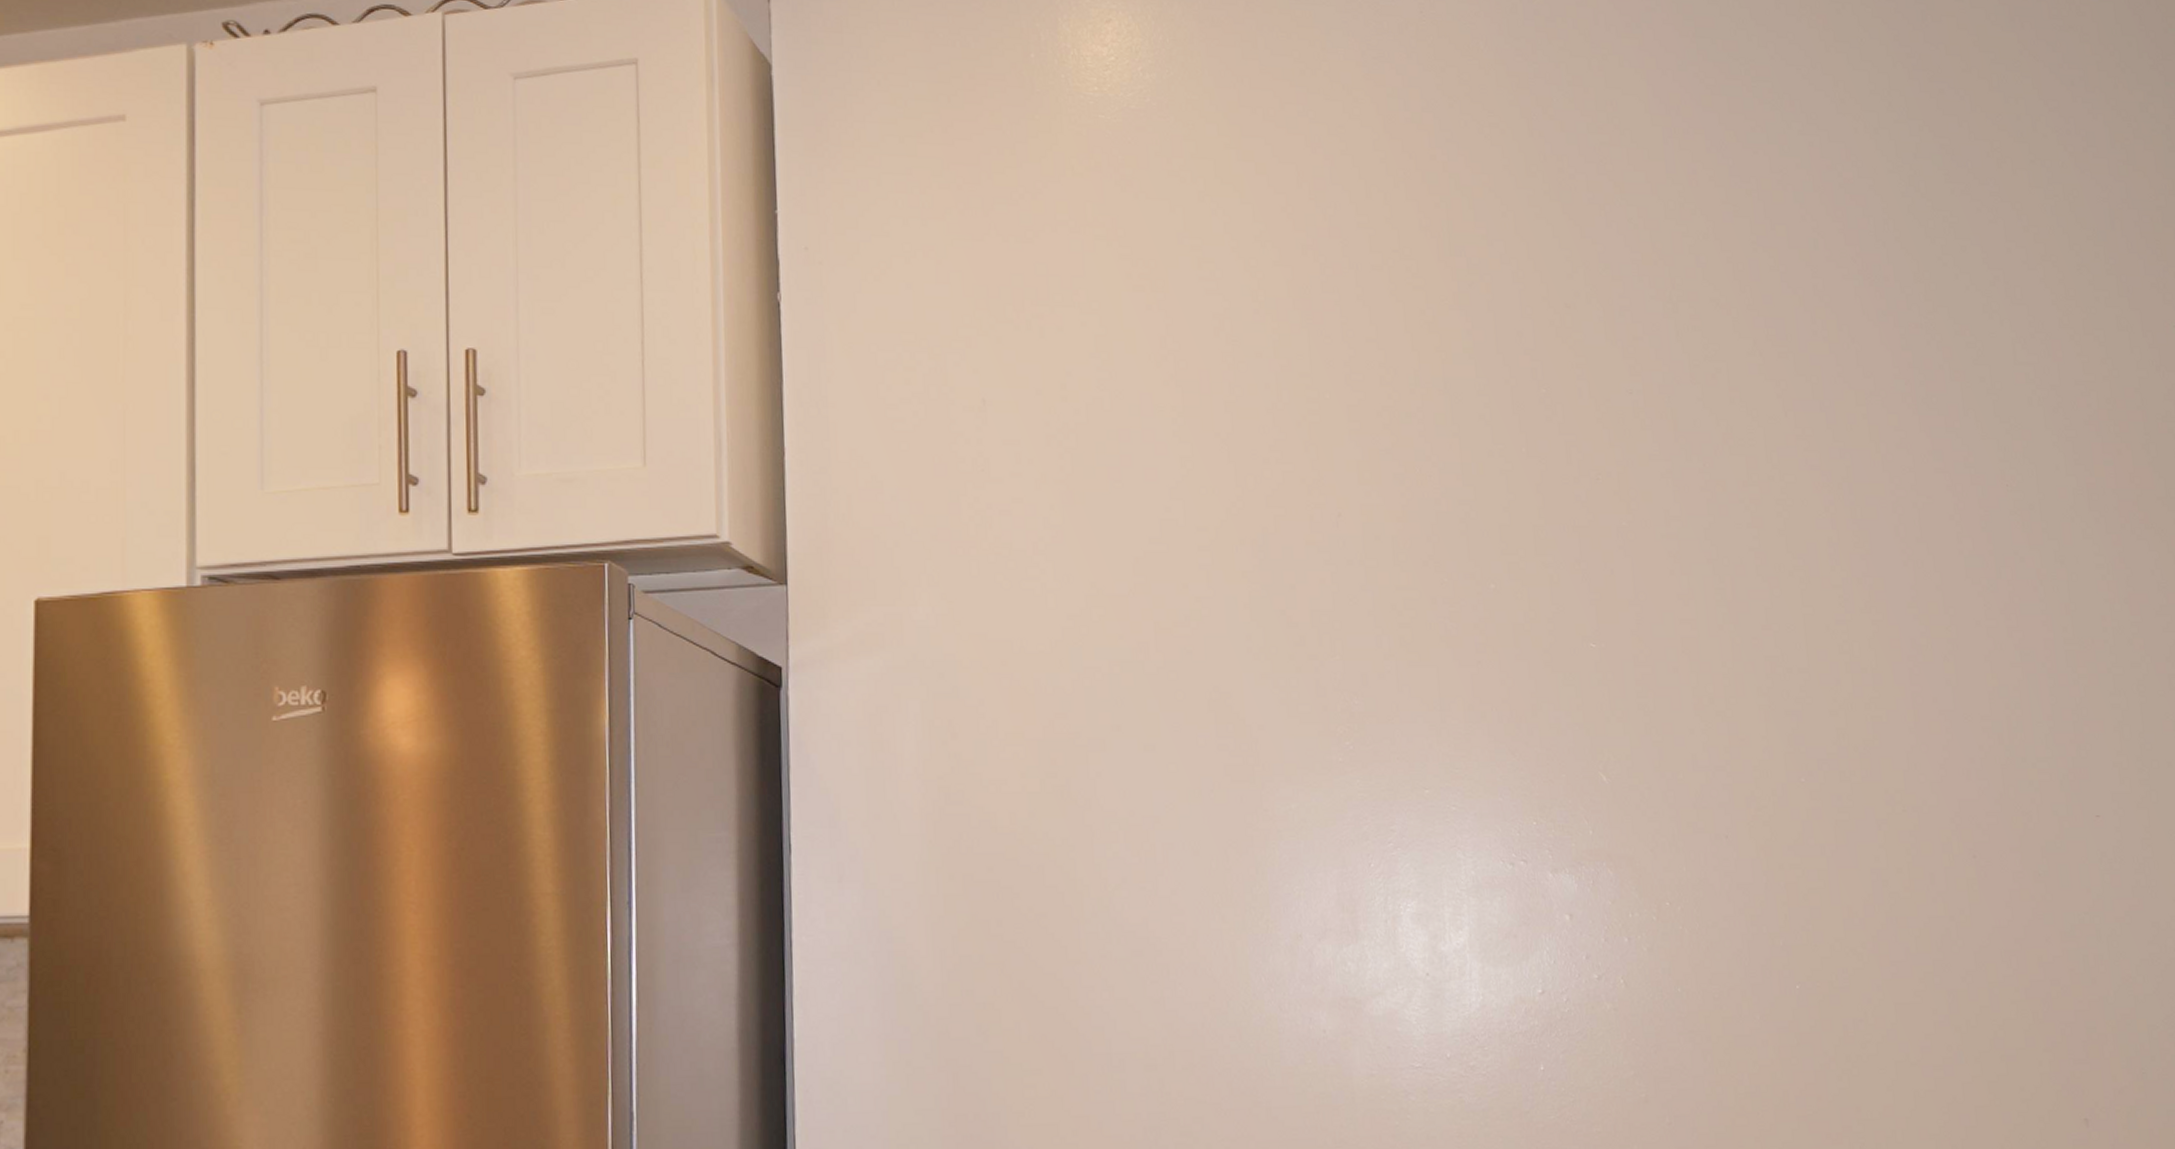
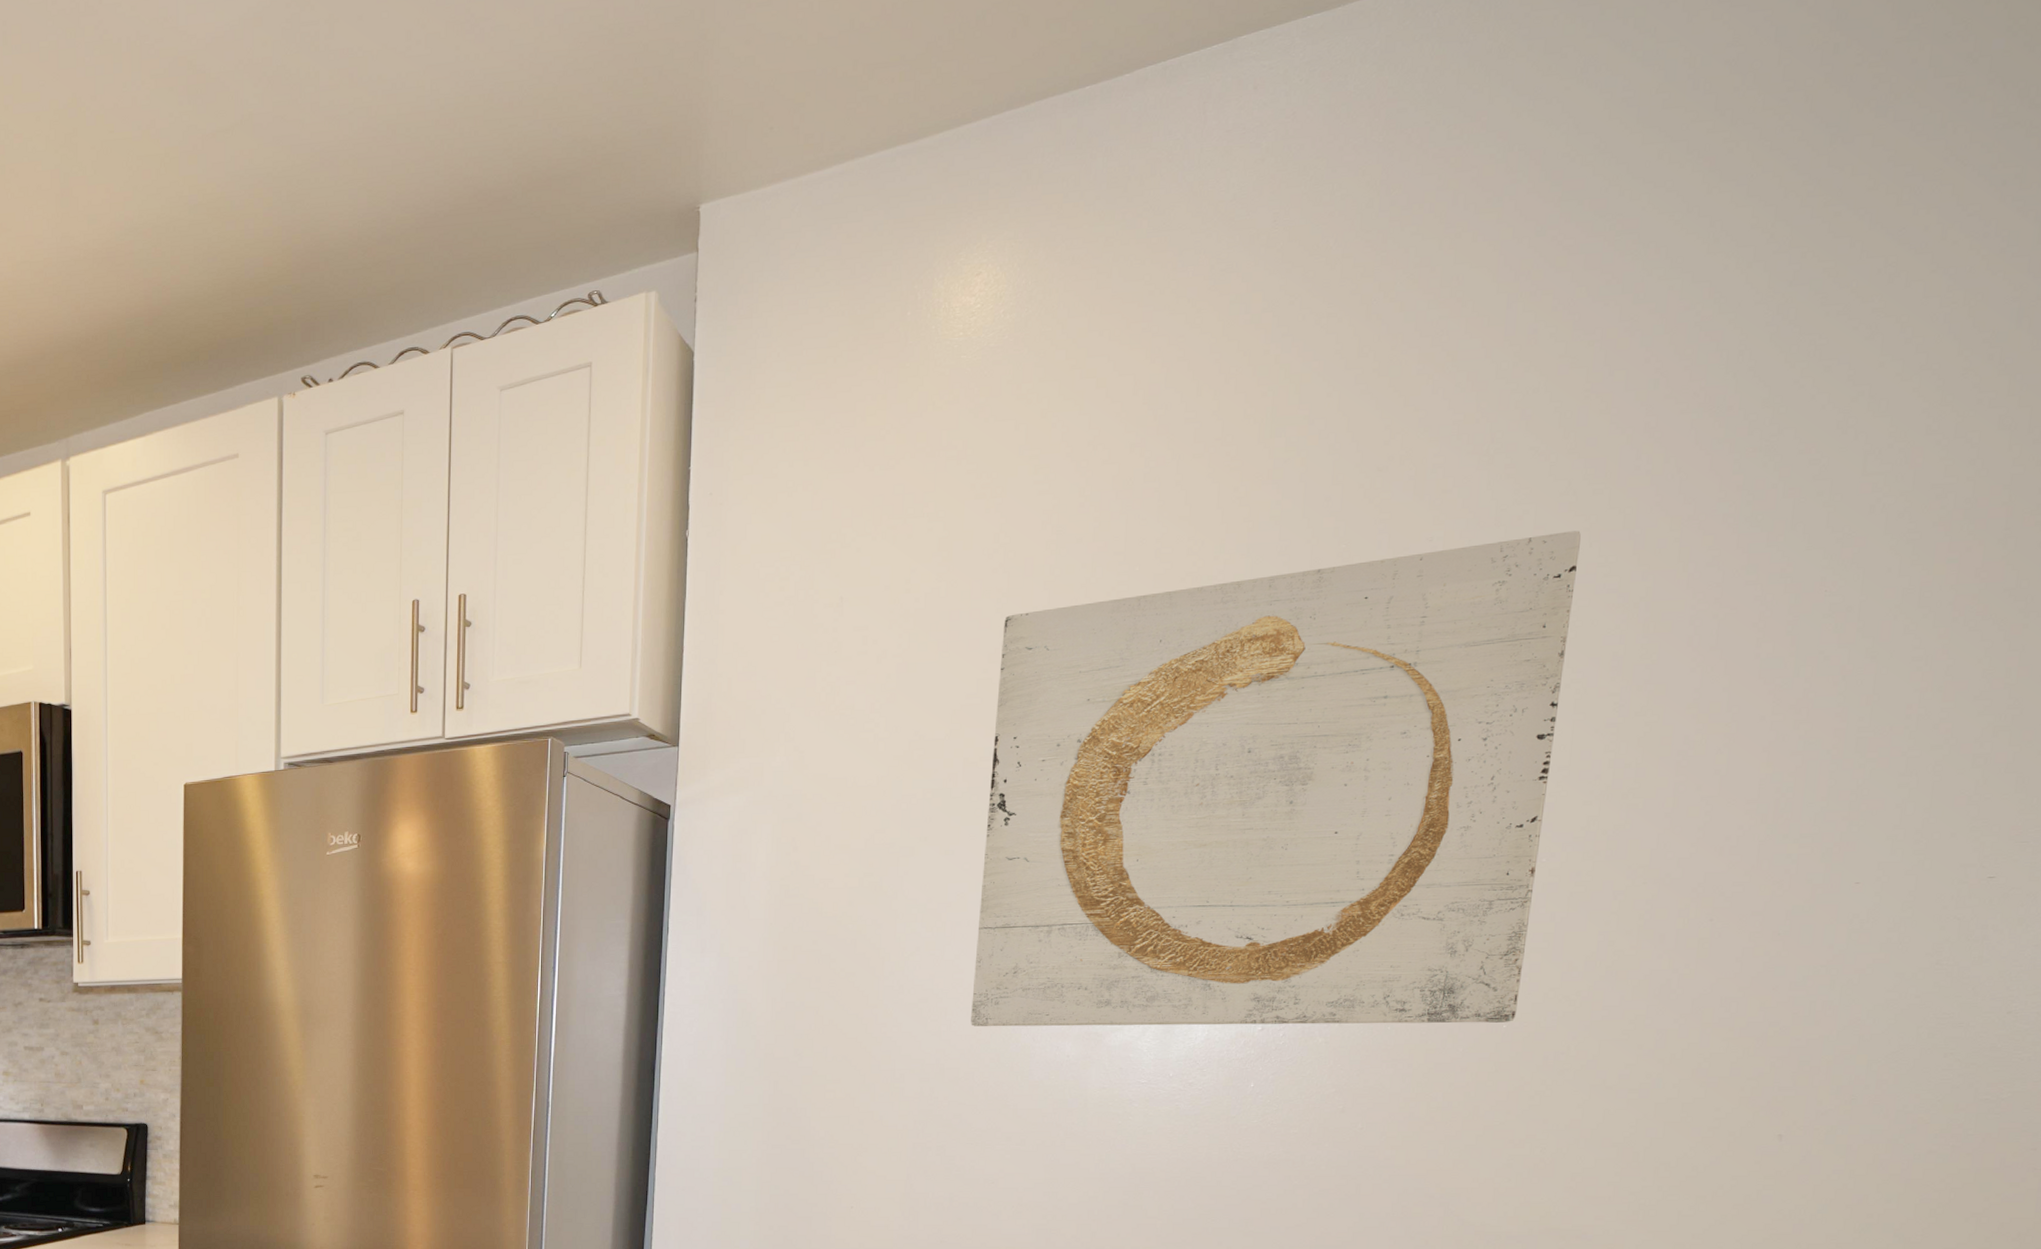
wall art: none [1183,396,1807,991] -> present [971,531,1581,1027]

